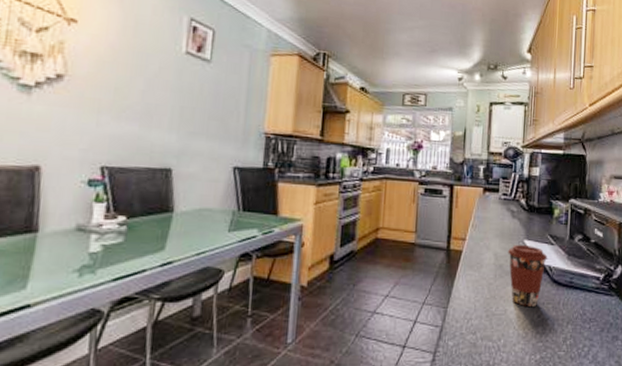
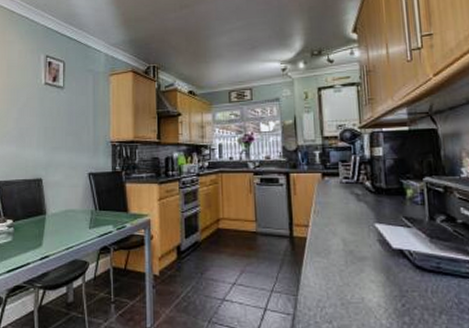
coffee cup: present [508,245,548,306] -> none [357,229,406,294]

